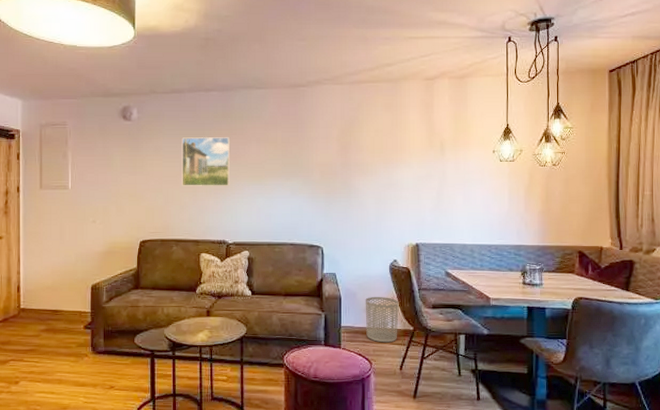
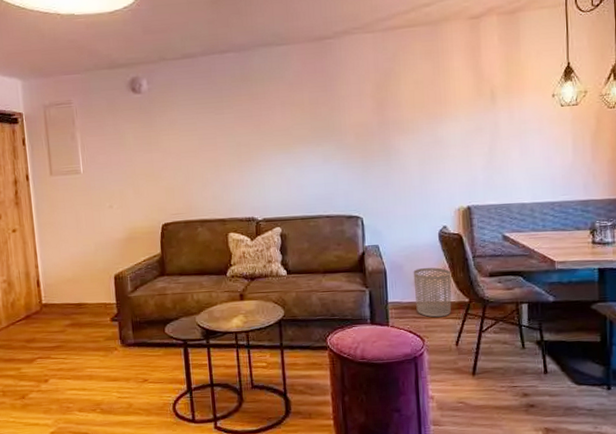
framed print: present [182,137,230,186] -> none [198,103,255,161]

